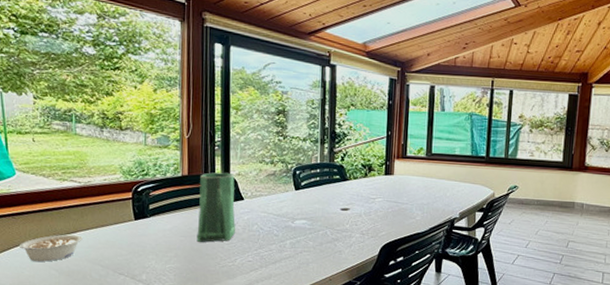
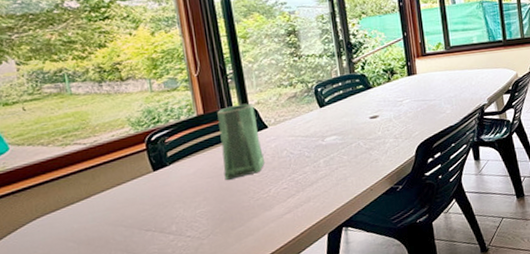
legume: present [18,234,83,262] -> none [25,199,98,238]

